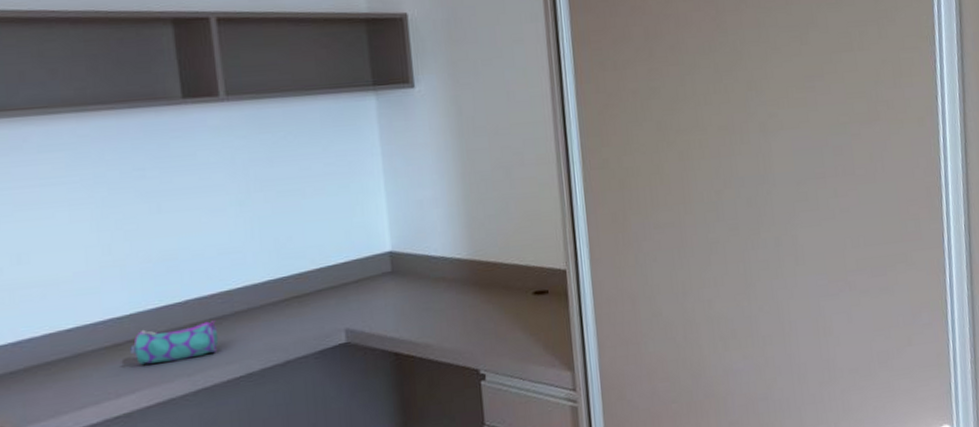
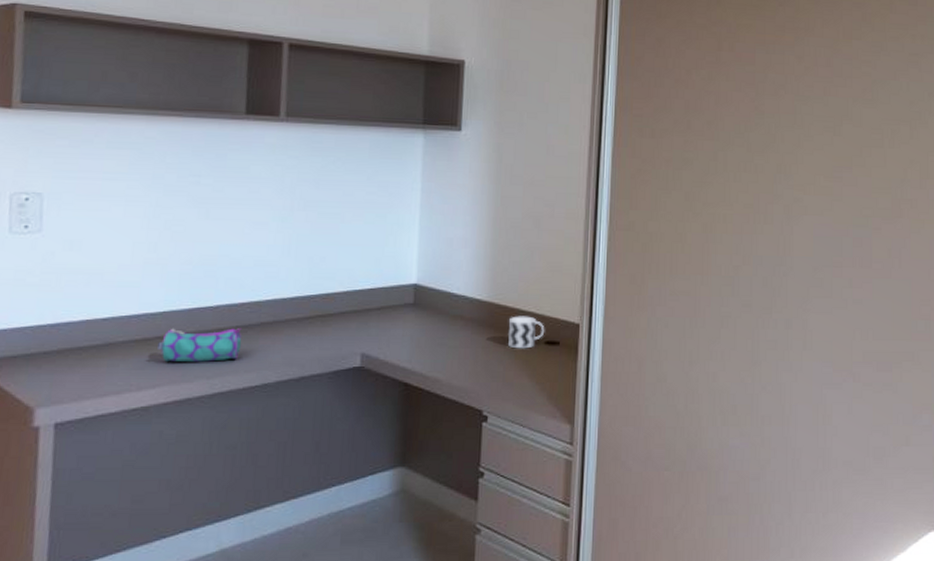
cup: none [492,268,532,303] -> present [507,316,545,349]

